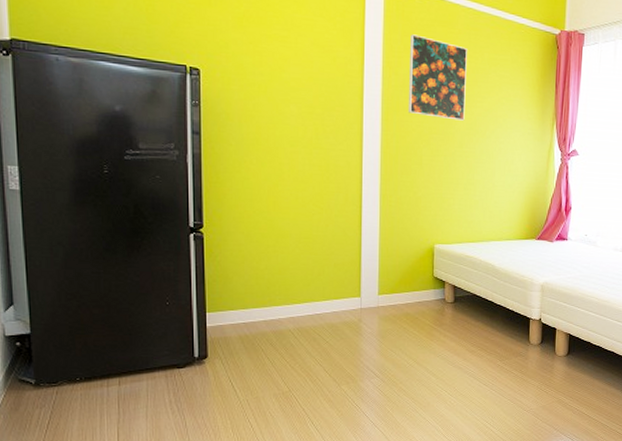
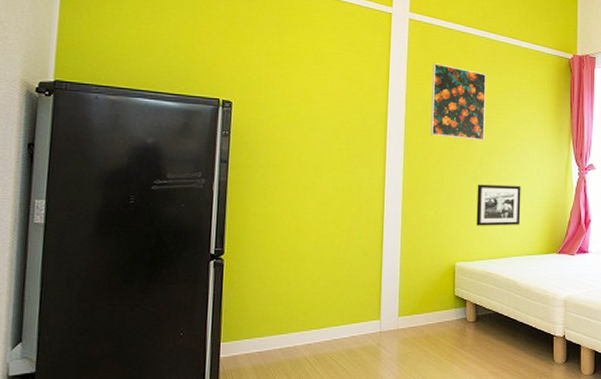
picture frame: none [455,166,502,210] -> present [476,184,521,226]

